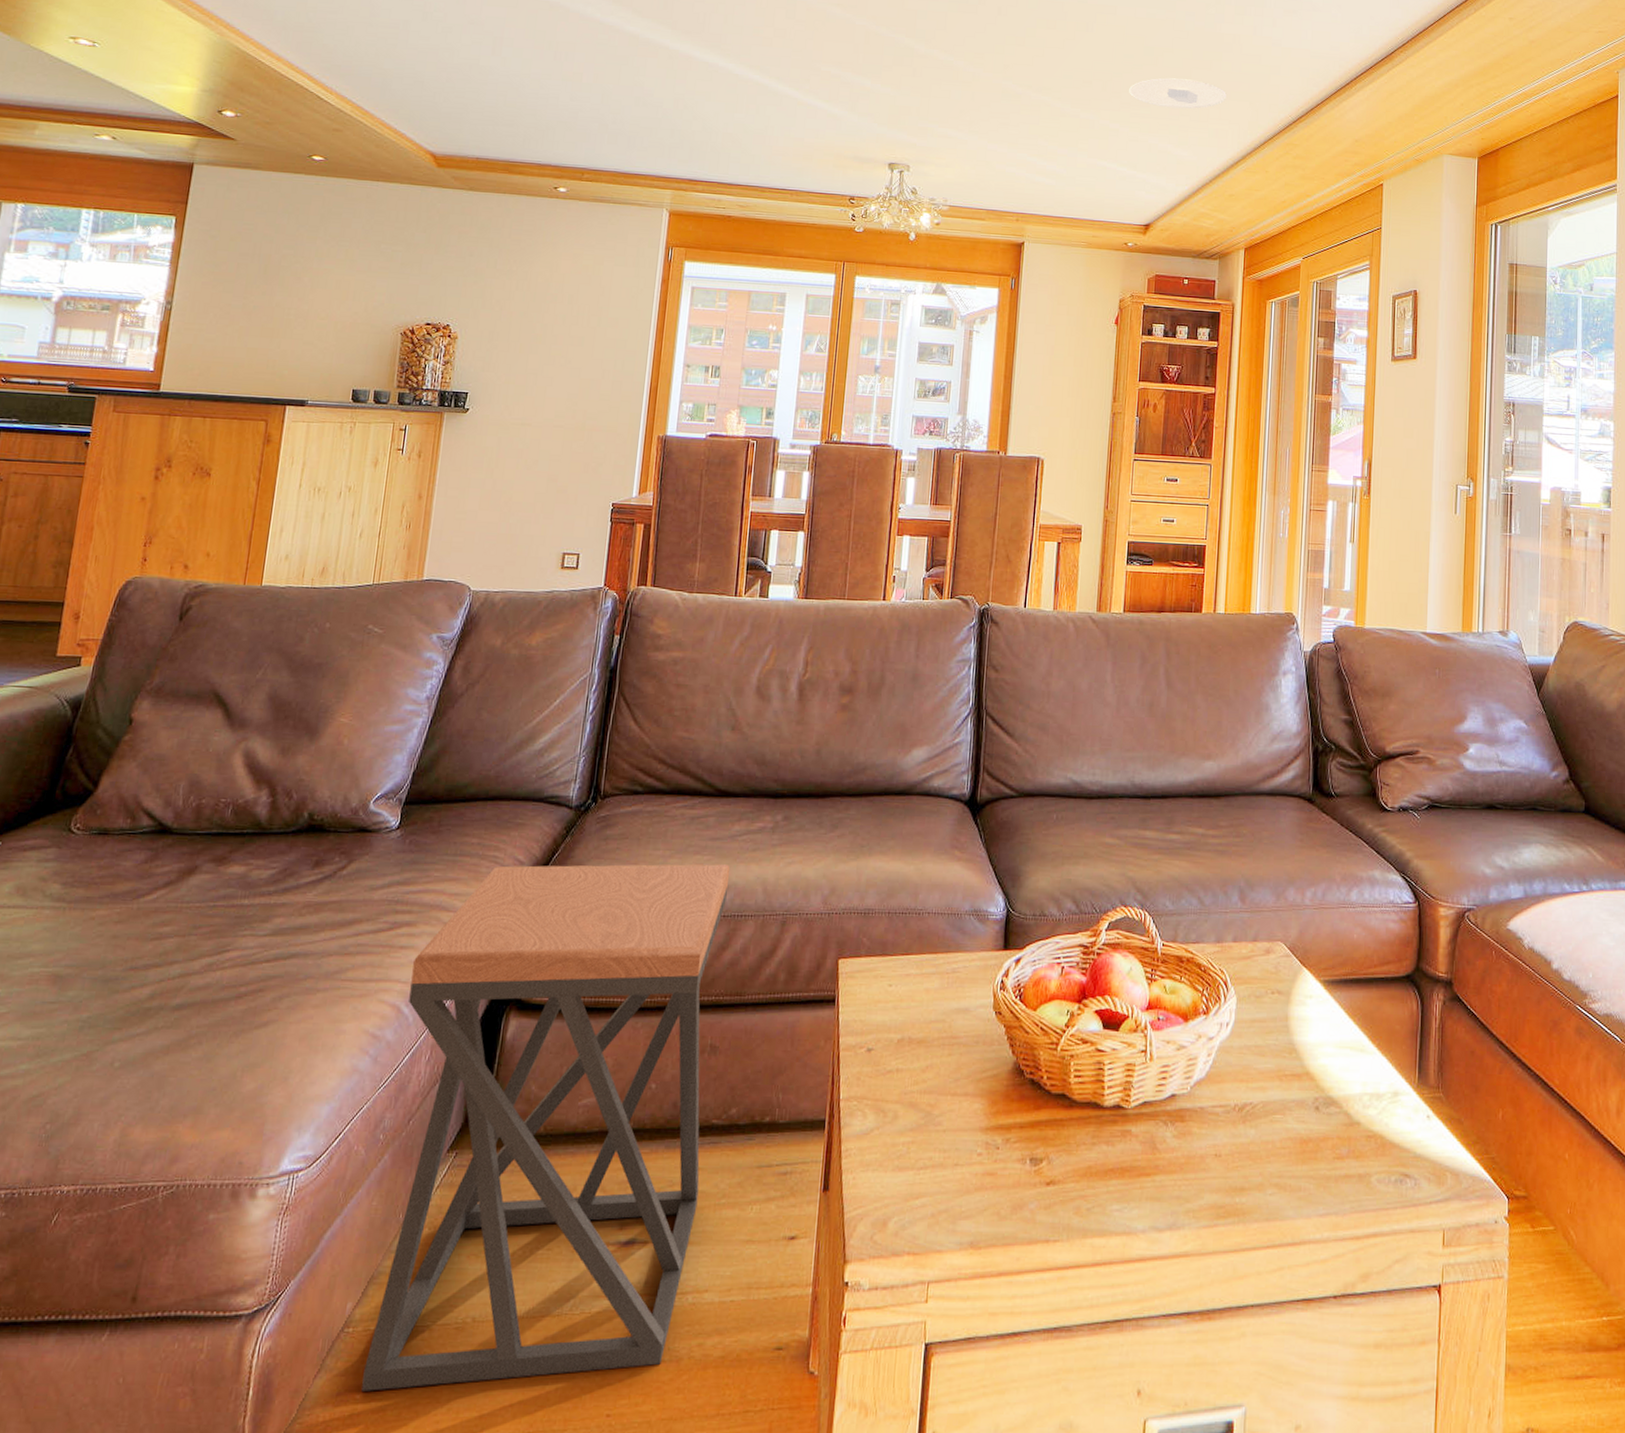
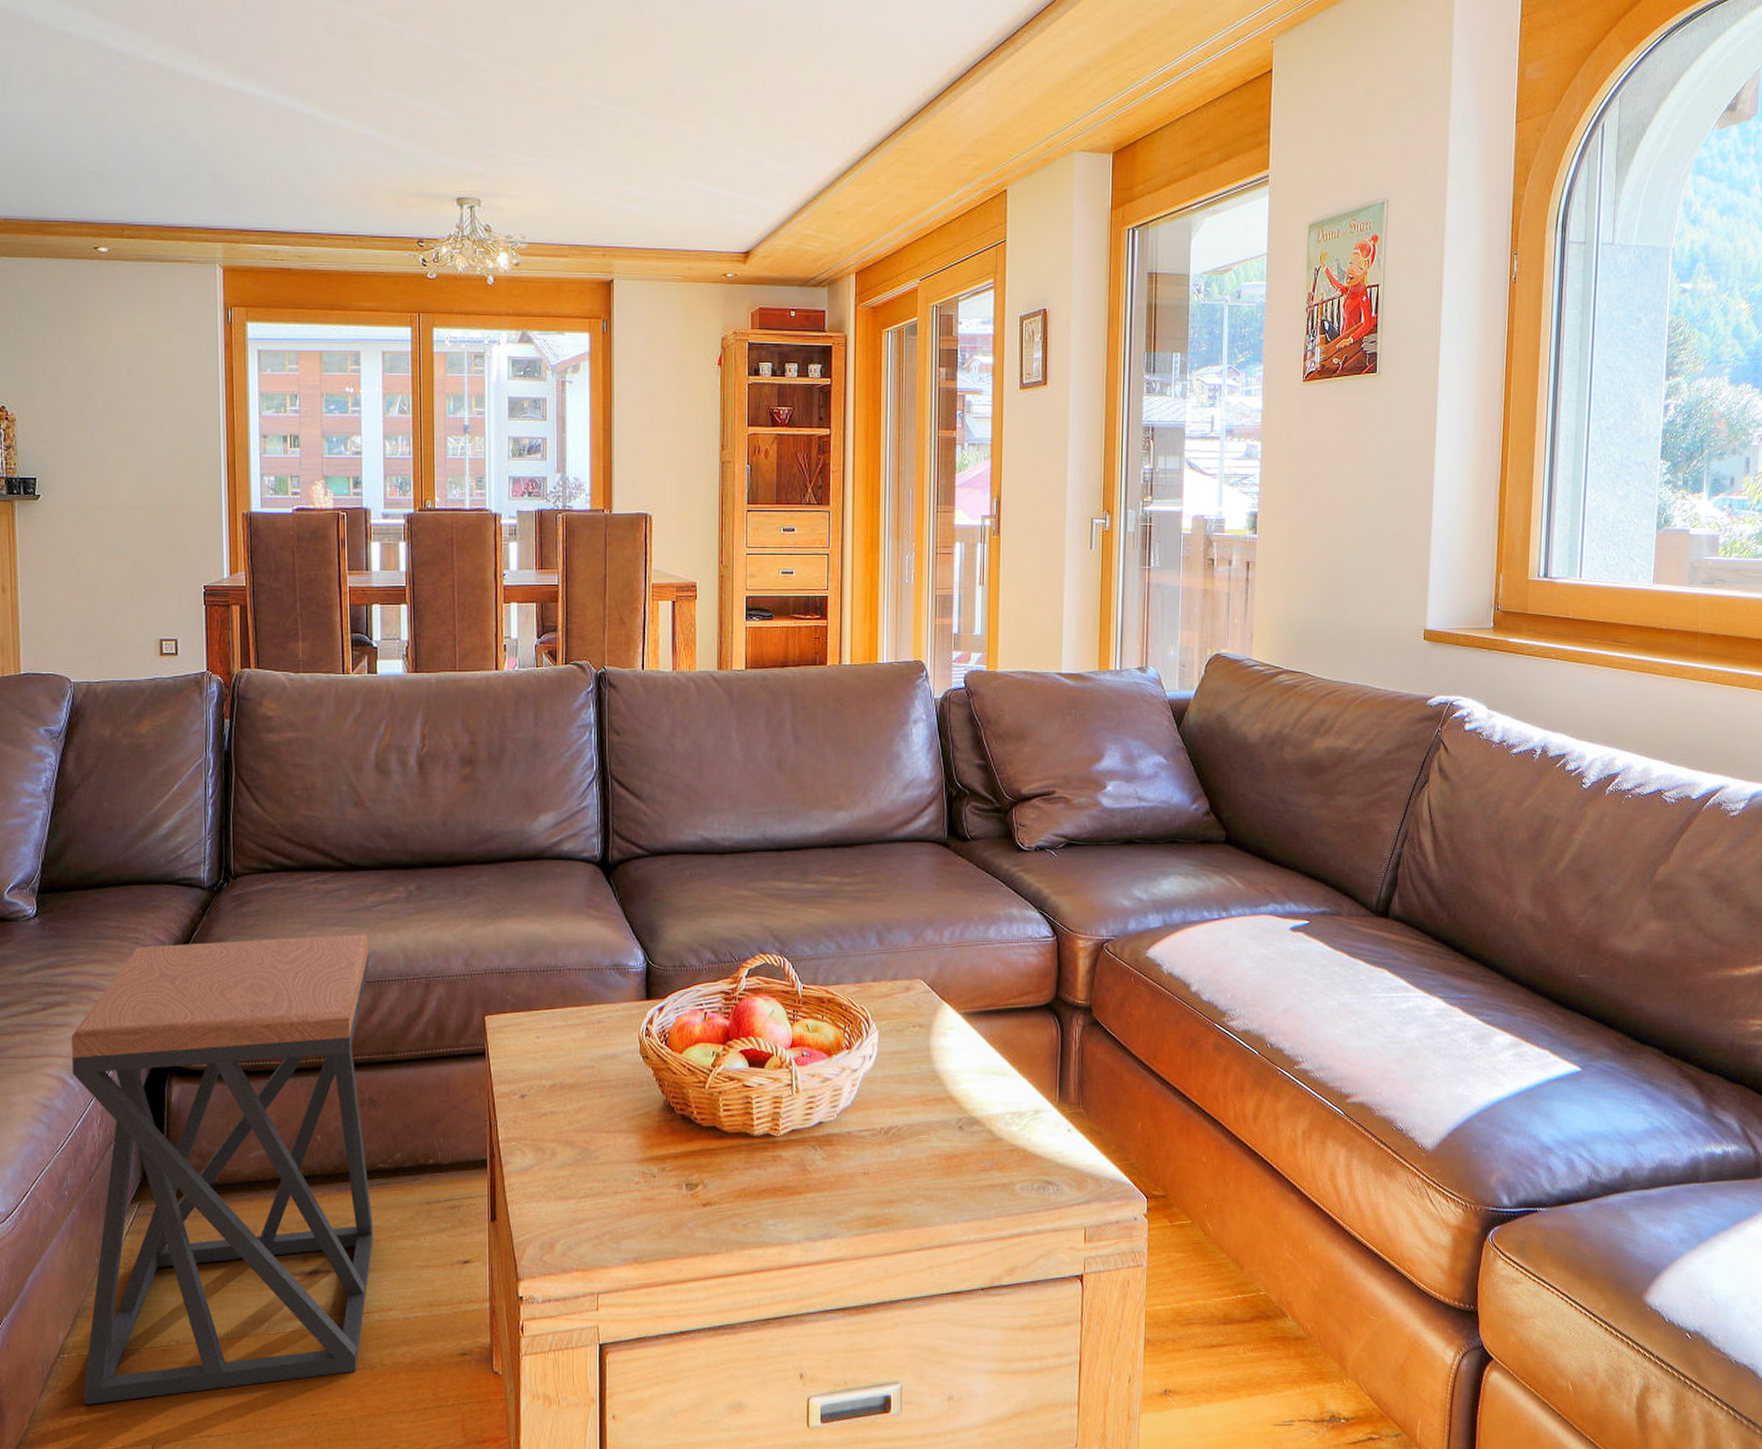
recessed light: present [1129,78,1226,109] -> none [718,79,828,115]

